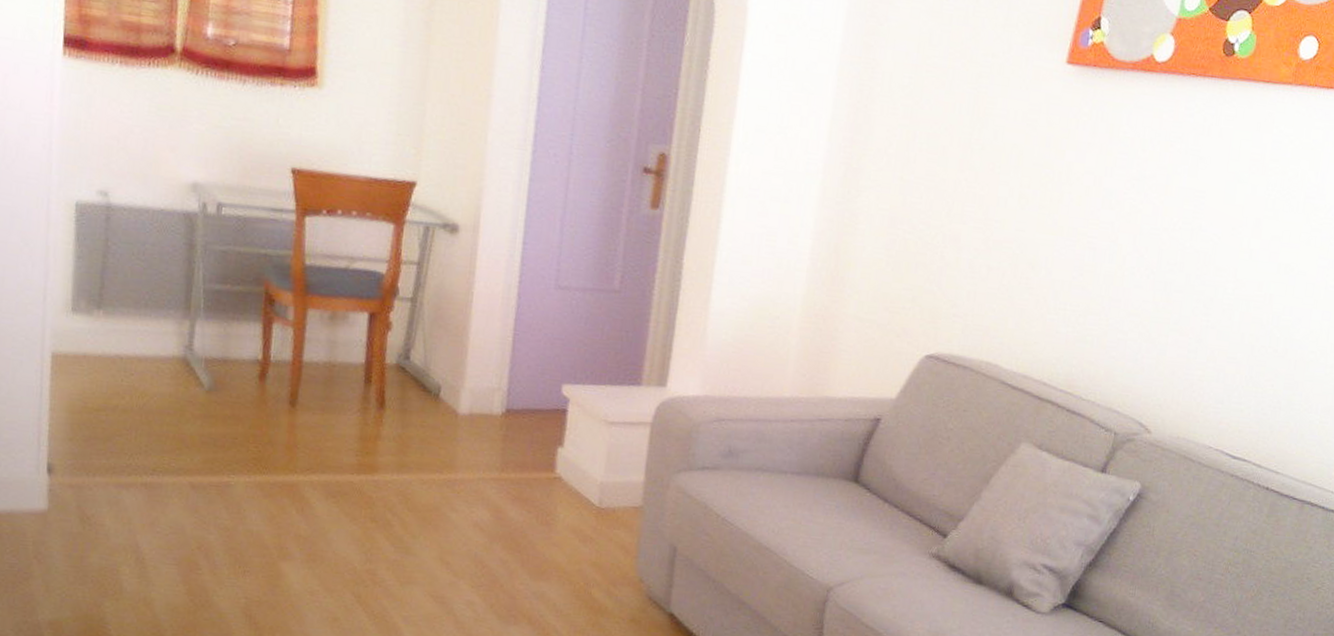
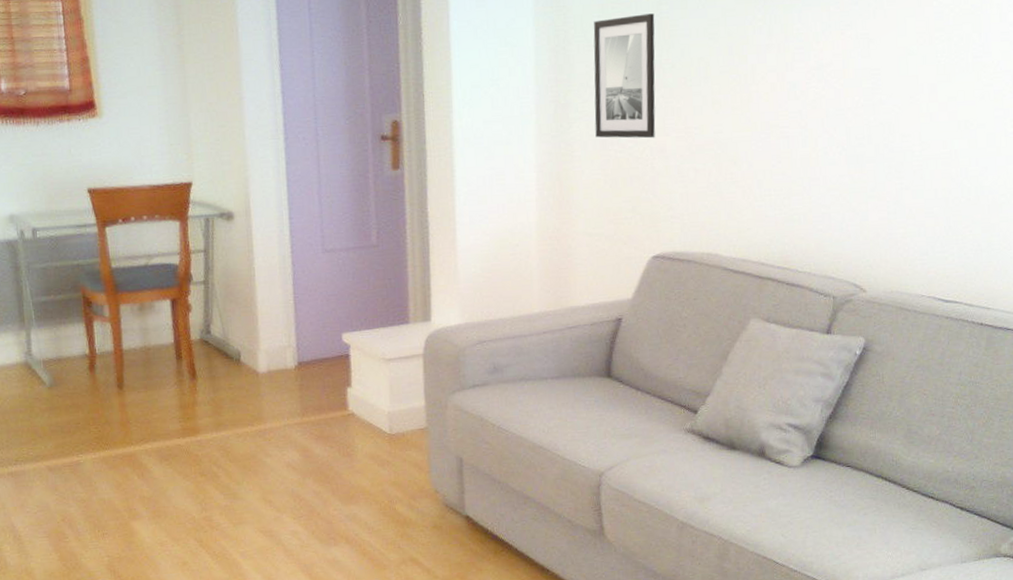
wall art: none [885,82,972,224] -> present [593,13,656,139]

